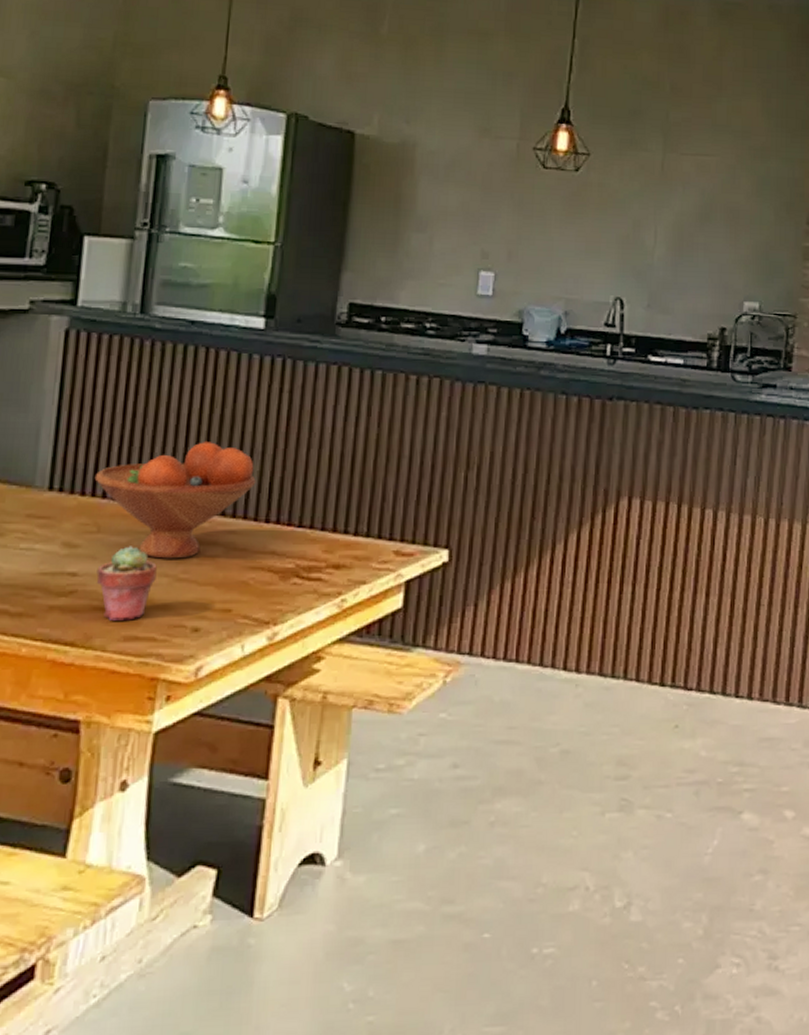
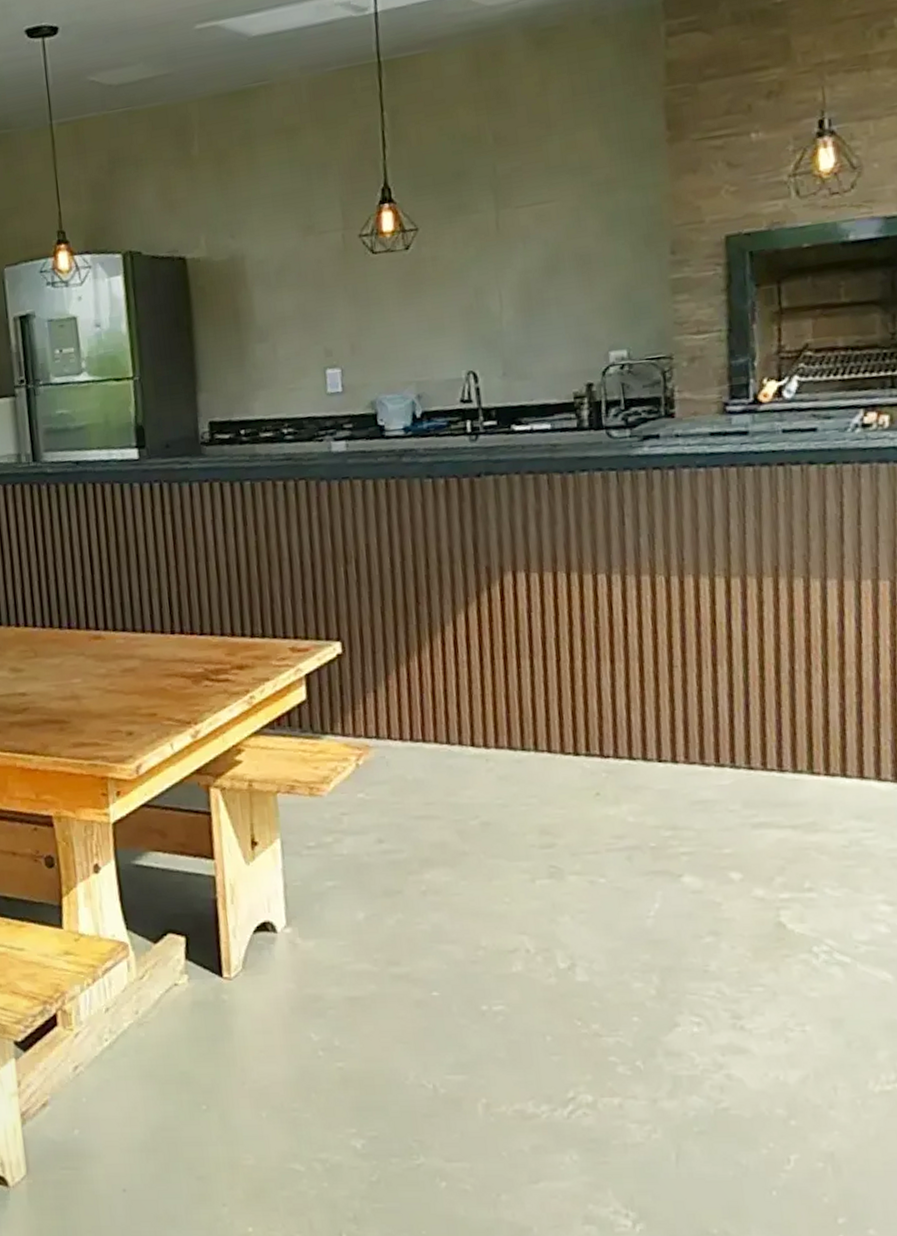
fruit bowl: present [94,442,256,559] -> none [24,567,157,675]
potted succulent: present [97,546,157,621] -> none [41,665,89,731]

